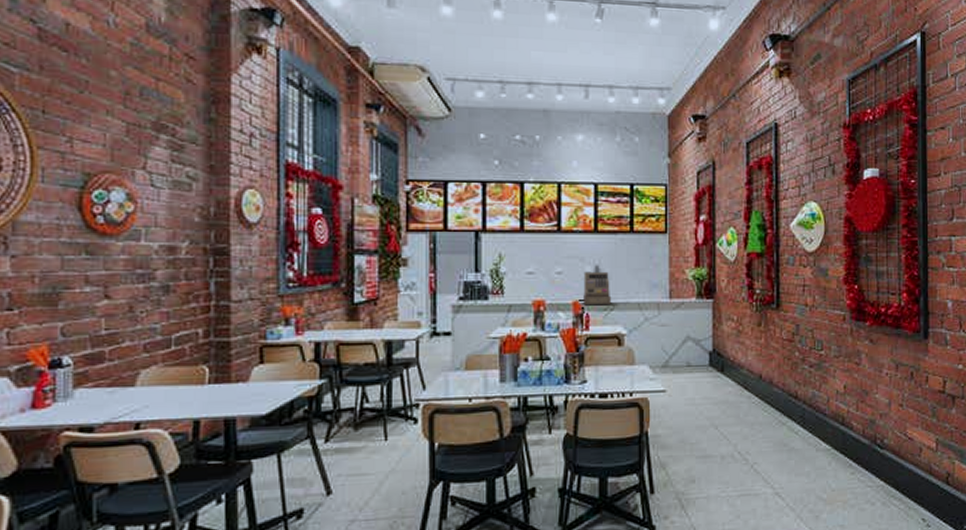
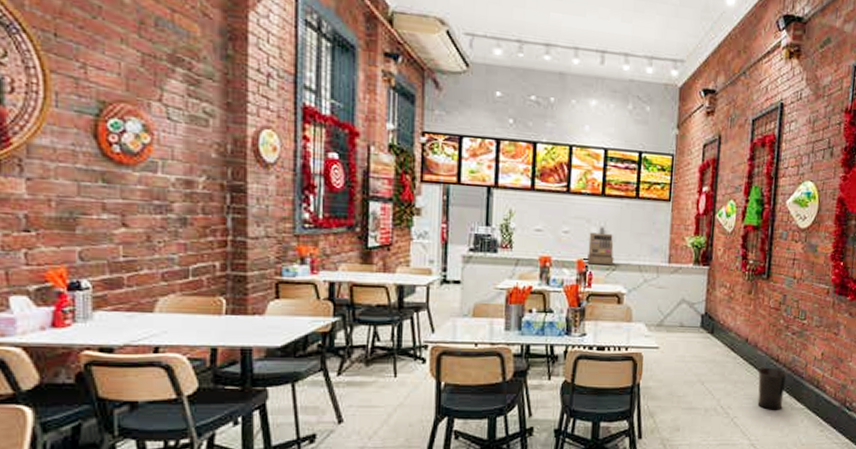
waste bin: none [776,405,809,453] -> present [757,367,788,410]

